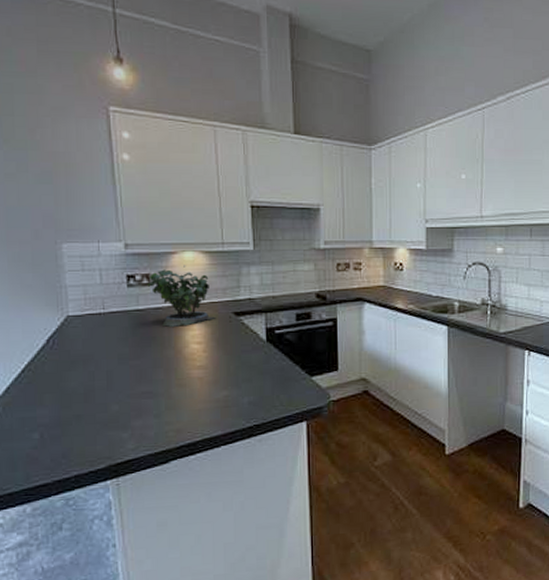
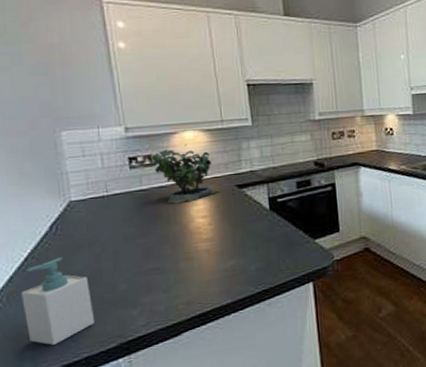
soap bottle: none [17,372,85,460] -> present [21,257,94,346]

